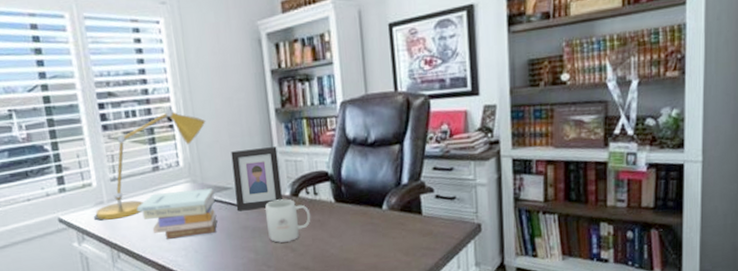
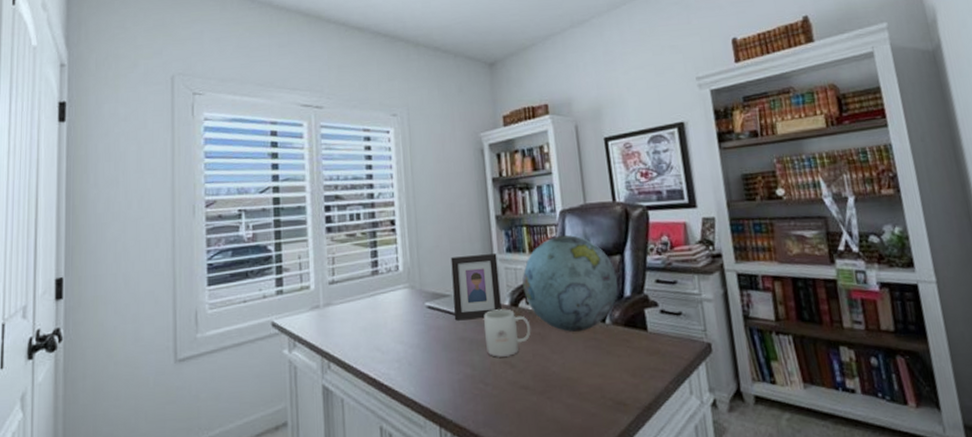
desk lamp: present [94,109,206,221] -> none [308,213,428,326]
books: present [136,188,218,239] -> none [352,295,434,349]
globe: none [302,126,396,218] -> present [522,235,618,332]

